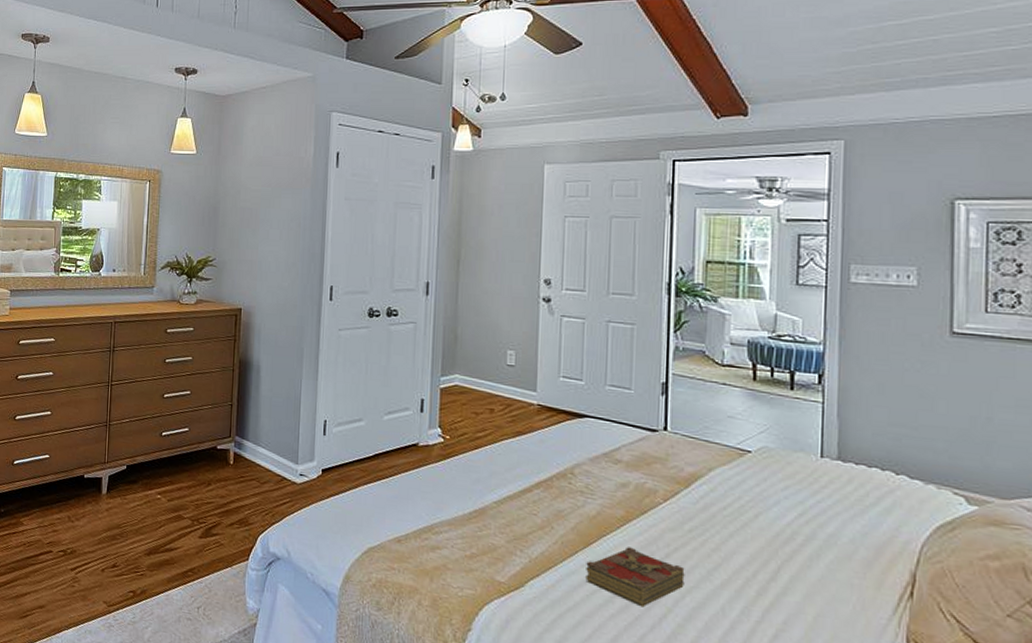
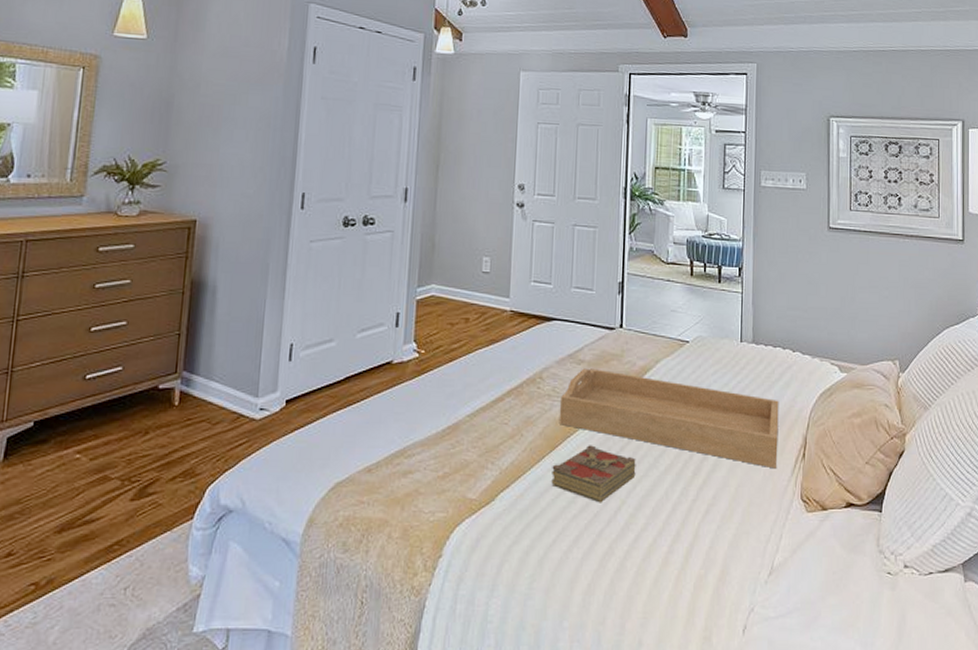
serving tray: none [594,468,876,604] -> present [560,368,779,469]

